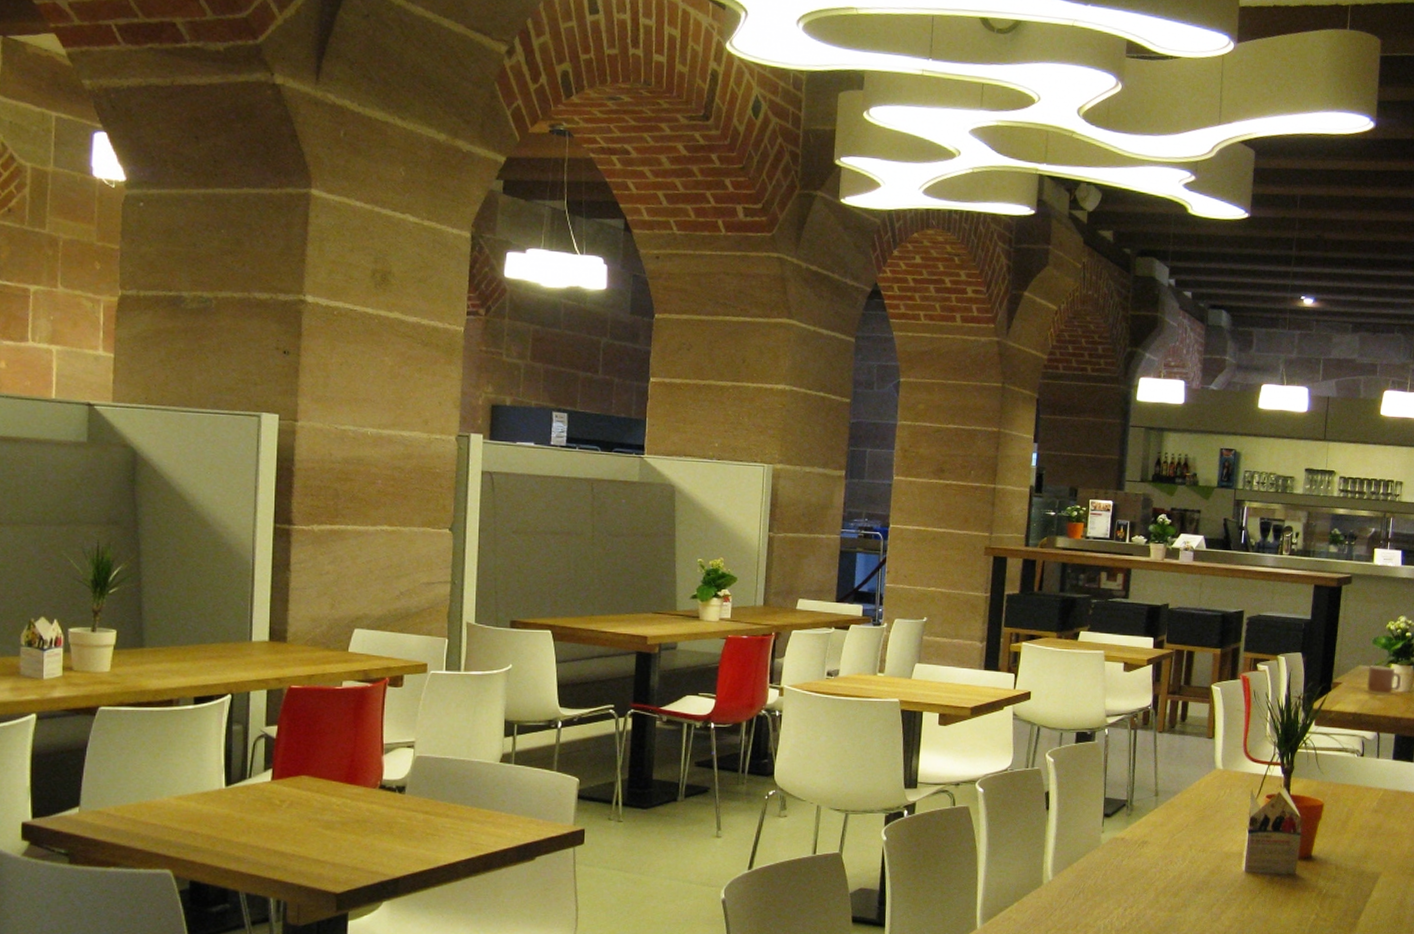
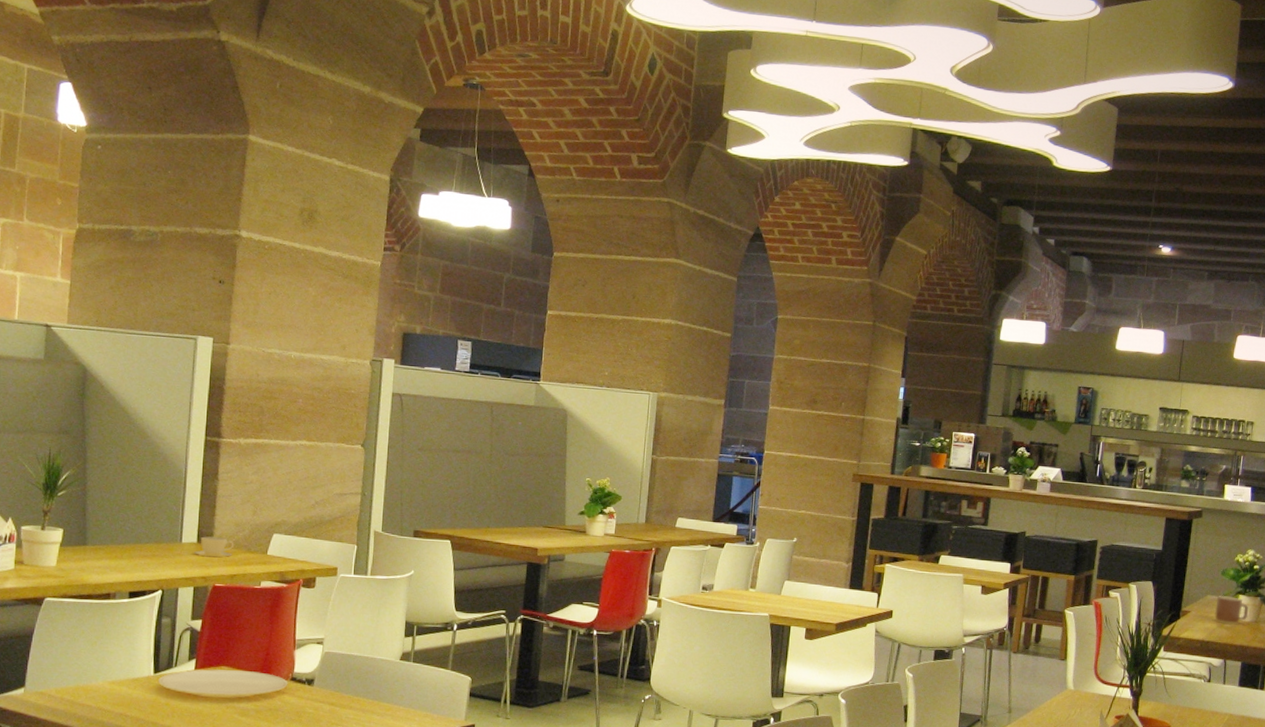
plate: none [231,779,377,811] -> present [159,669,288,698]
teacup: none [266,634,311,657] -> present [194,536,234,558]

